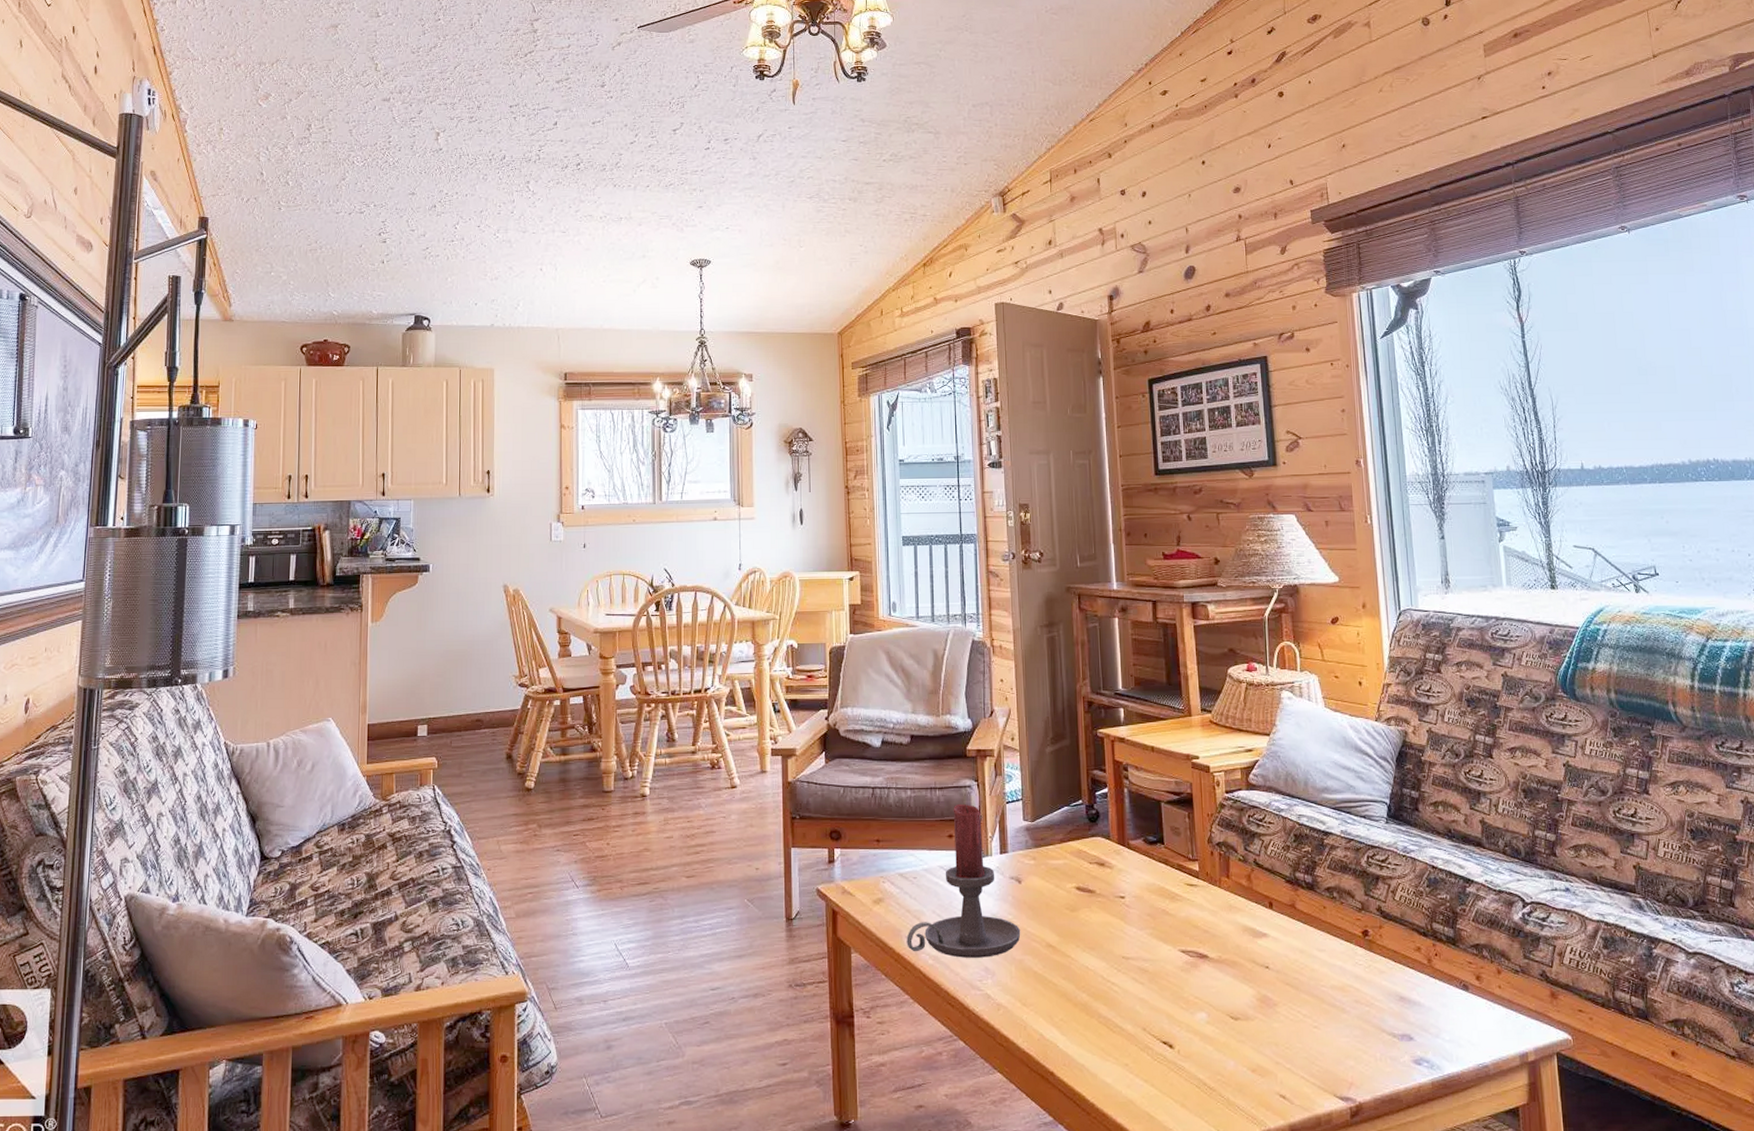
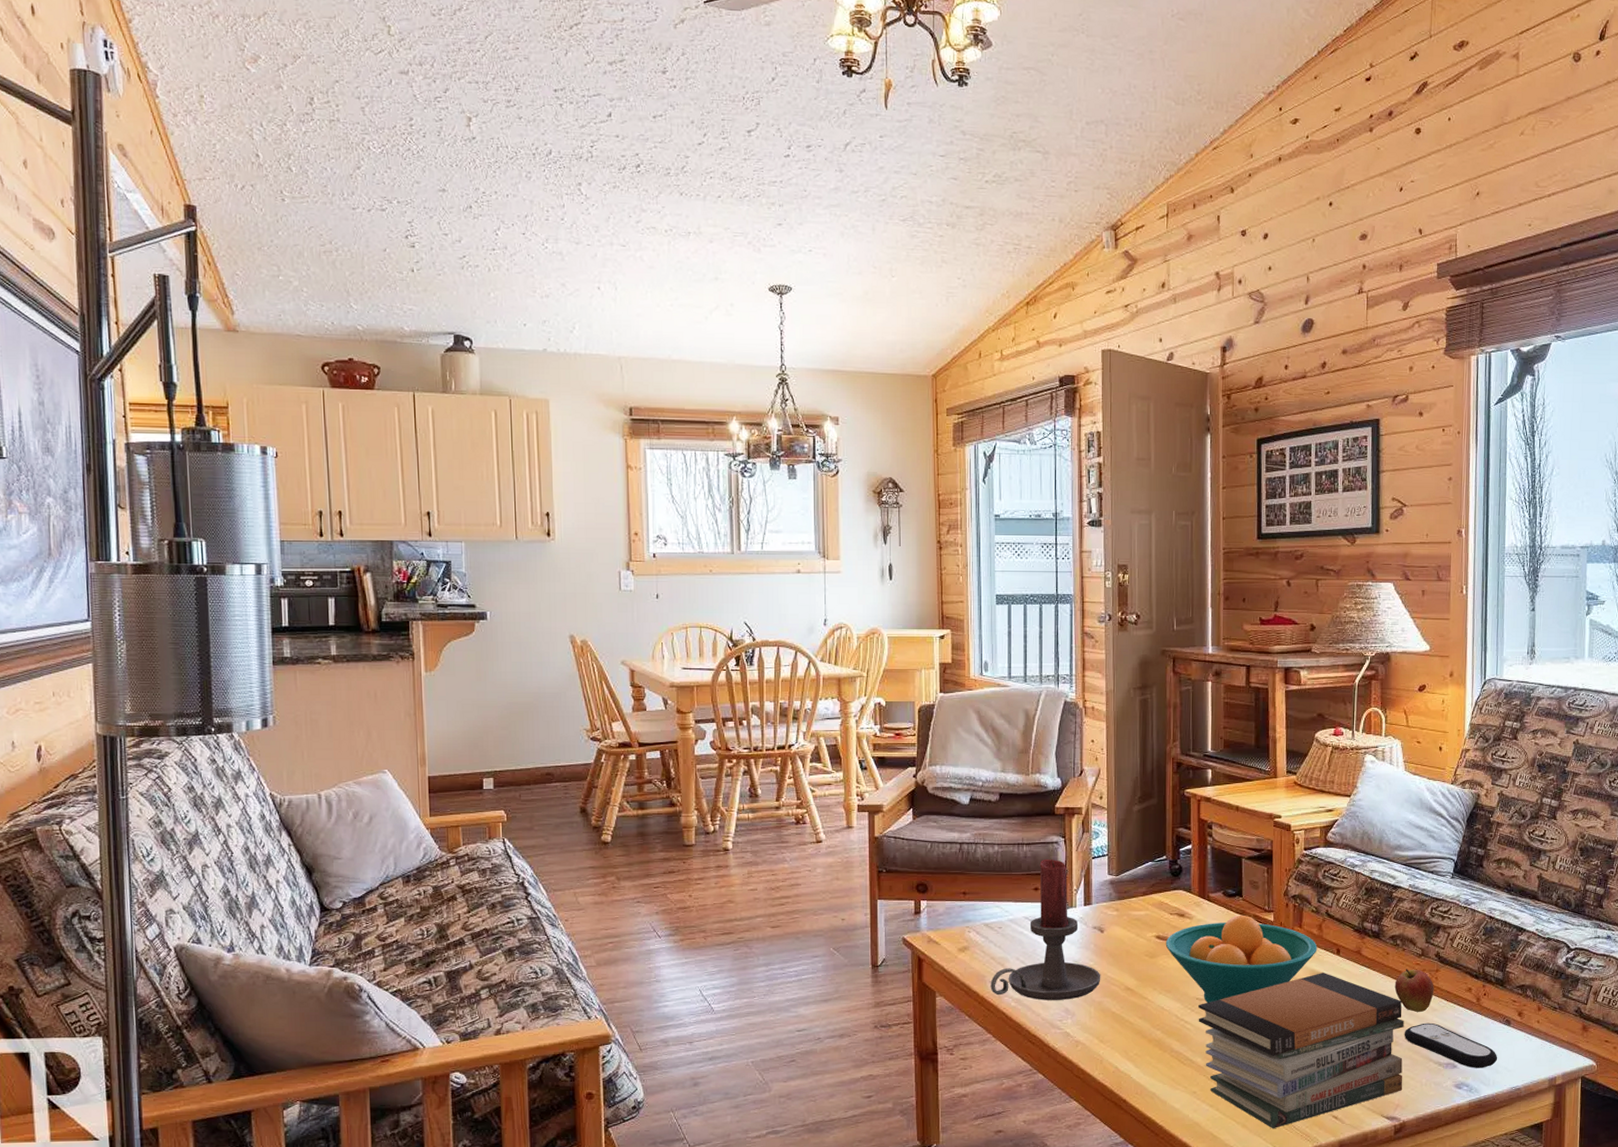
fruit bowl: none [1086,864,1248,962] -> present [1165,914,1318,1003]
book stack: none [1125,929,1355,1110] -> present [1198,973,1404,1129]
fruit: none [1335,925,1380,975] -> present [1394,969,1434,1013]
remote control: none [1350,987,1459,1041] -> present [1404,1022,1498,1068]

